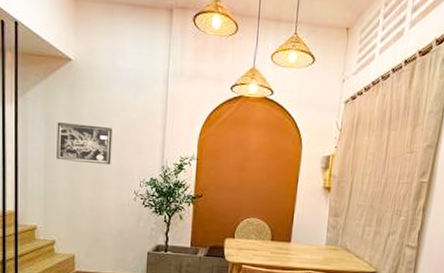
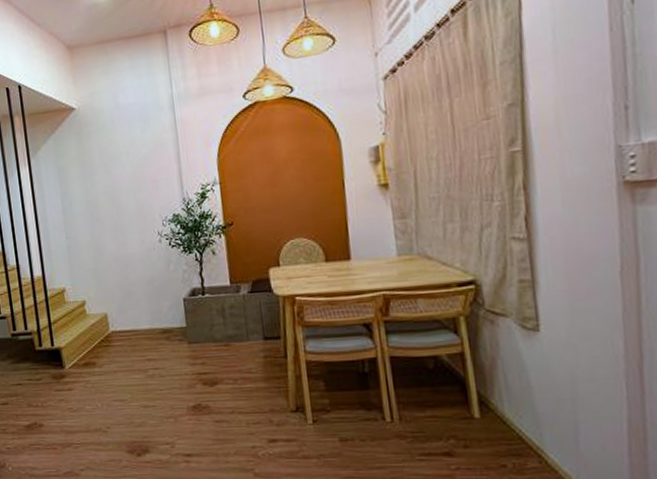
wall art: present [56,122,113,165] -> none [70,169,130,214]

